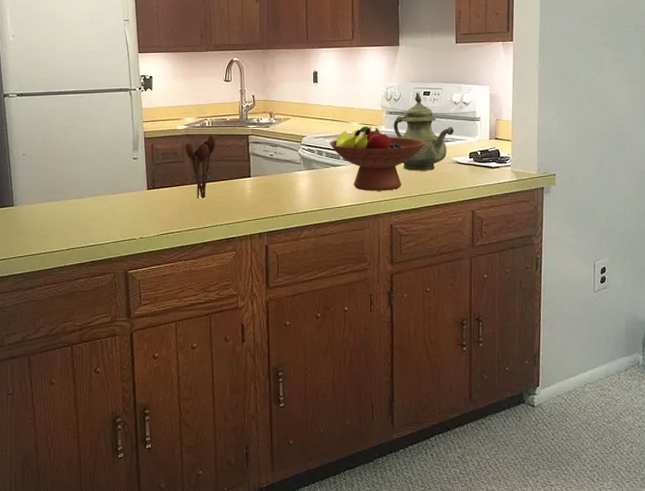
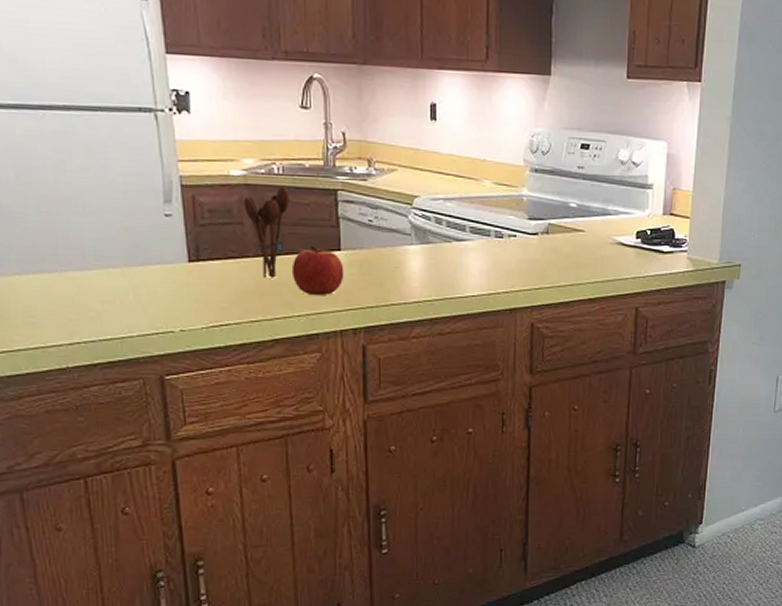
apple: none [216,175,253,209] -> present [291,245,344,295]
fruit bowl: present [329,126,426,191] -> none [452,187,582,278]
teapot: present [393,93,455,171] -> none [539,145,619,253]

